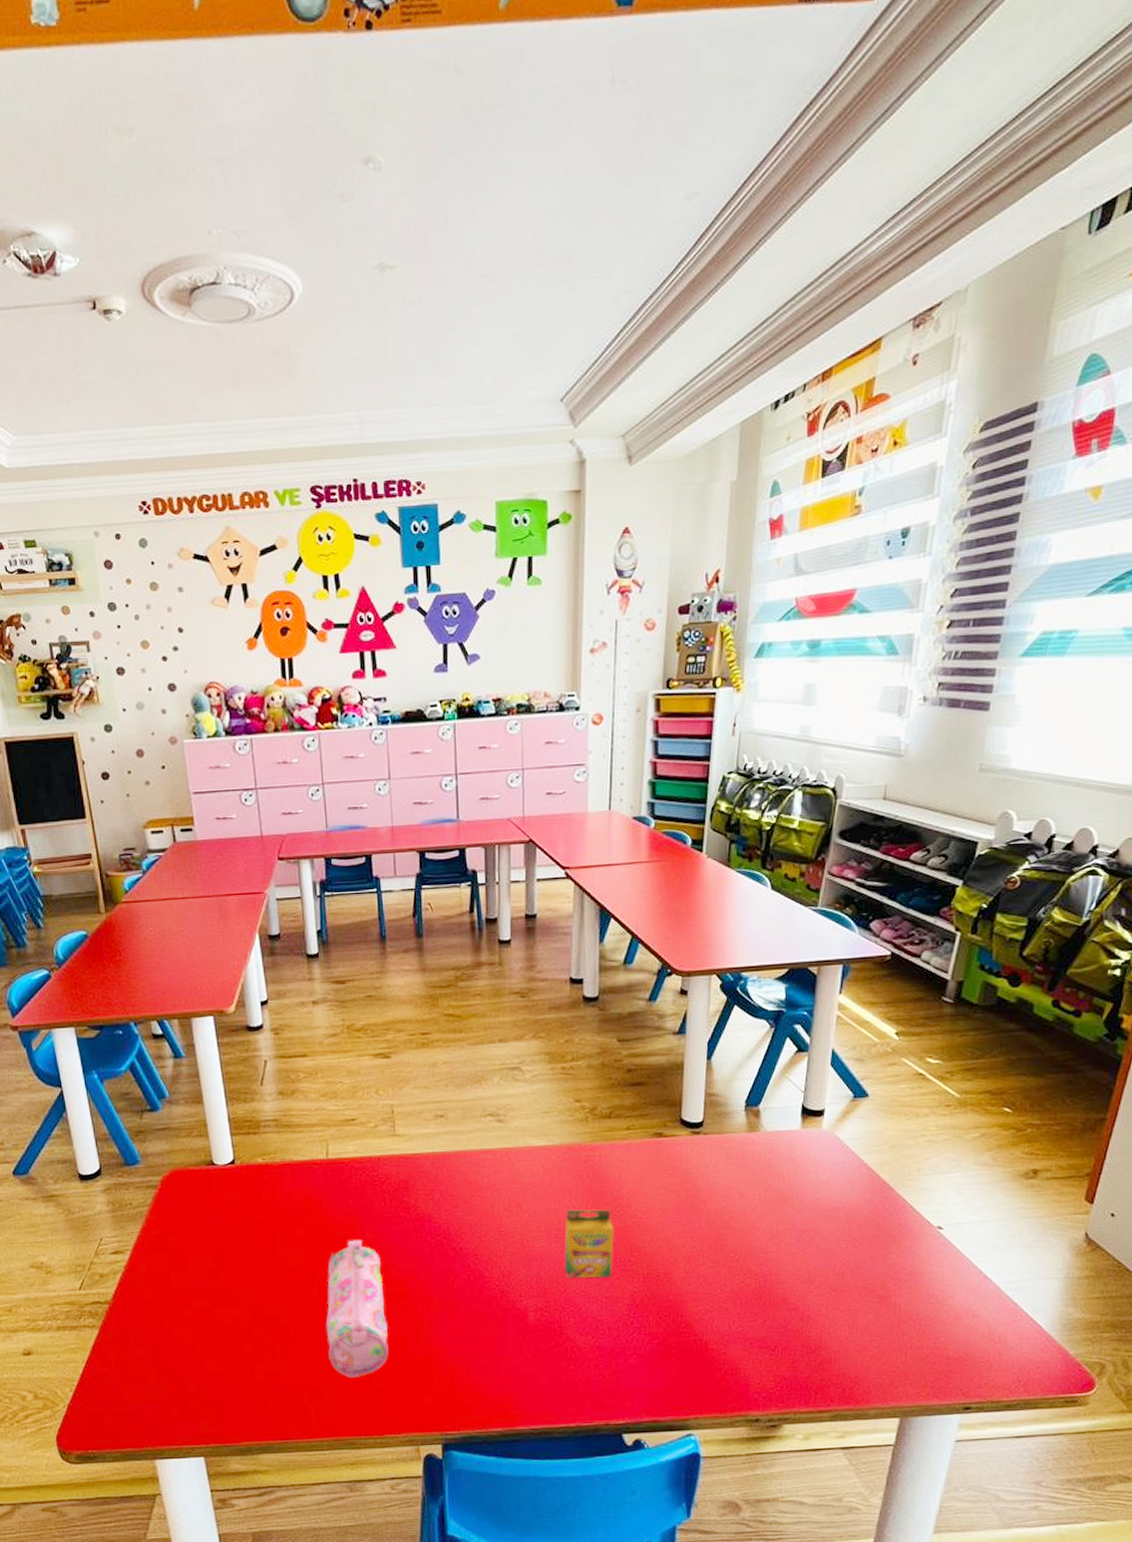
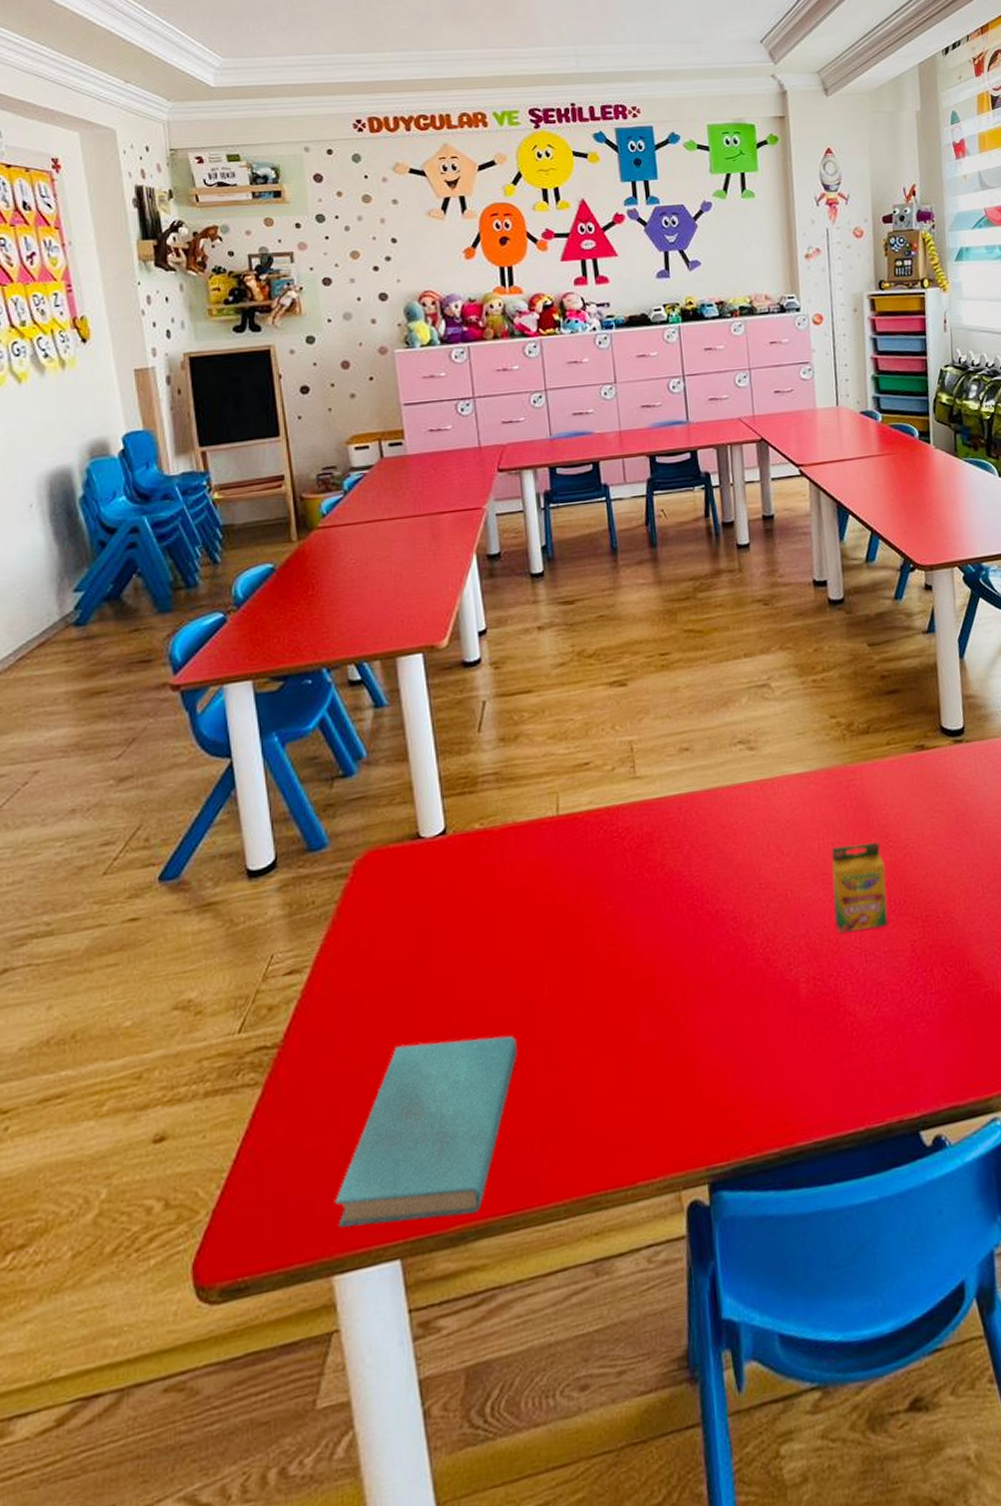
book: none [155,1315,292,1436] -> present [335,1035,517,1228]
pencil case: present [326,1240,389,1377] -> none [559,915,638,1107]

